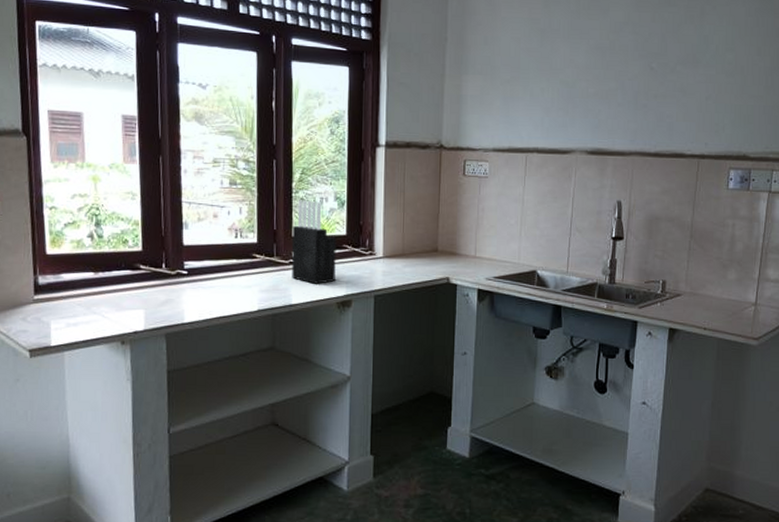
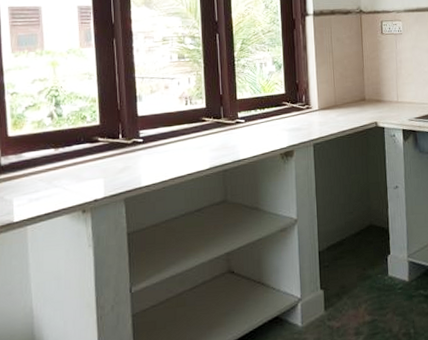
knife block: present [291,200,336,284] -> none [236,66,278,139]

